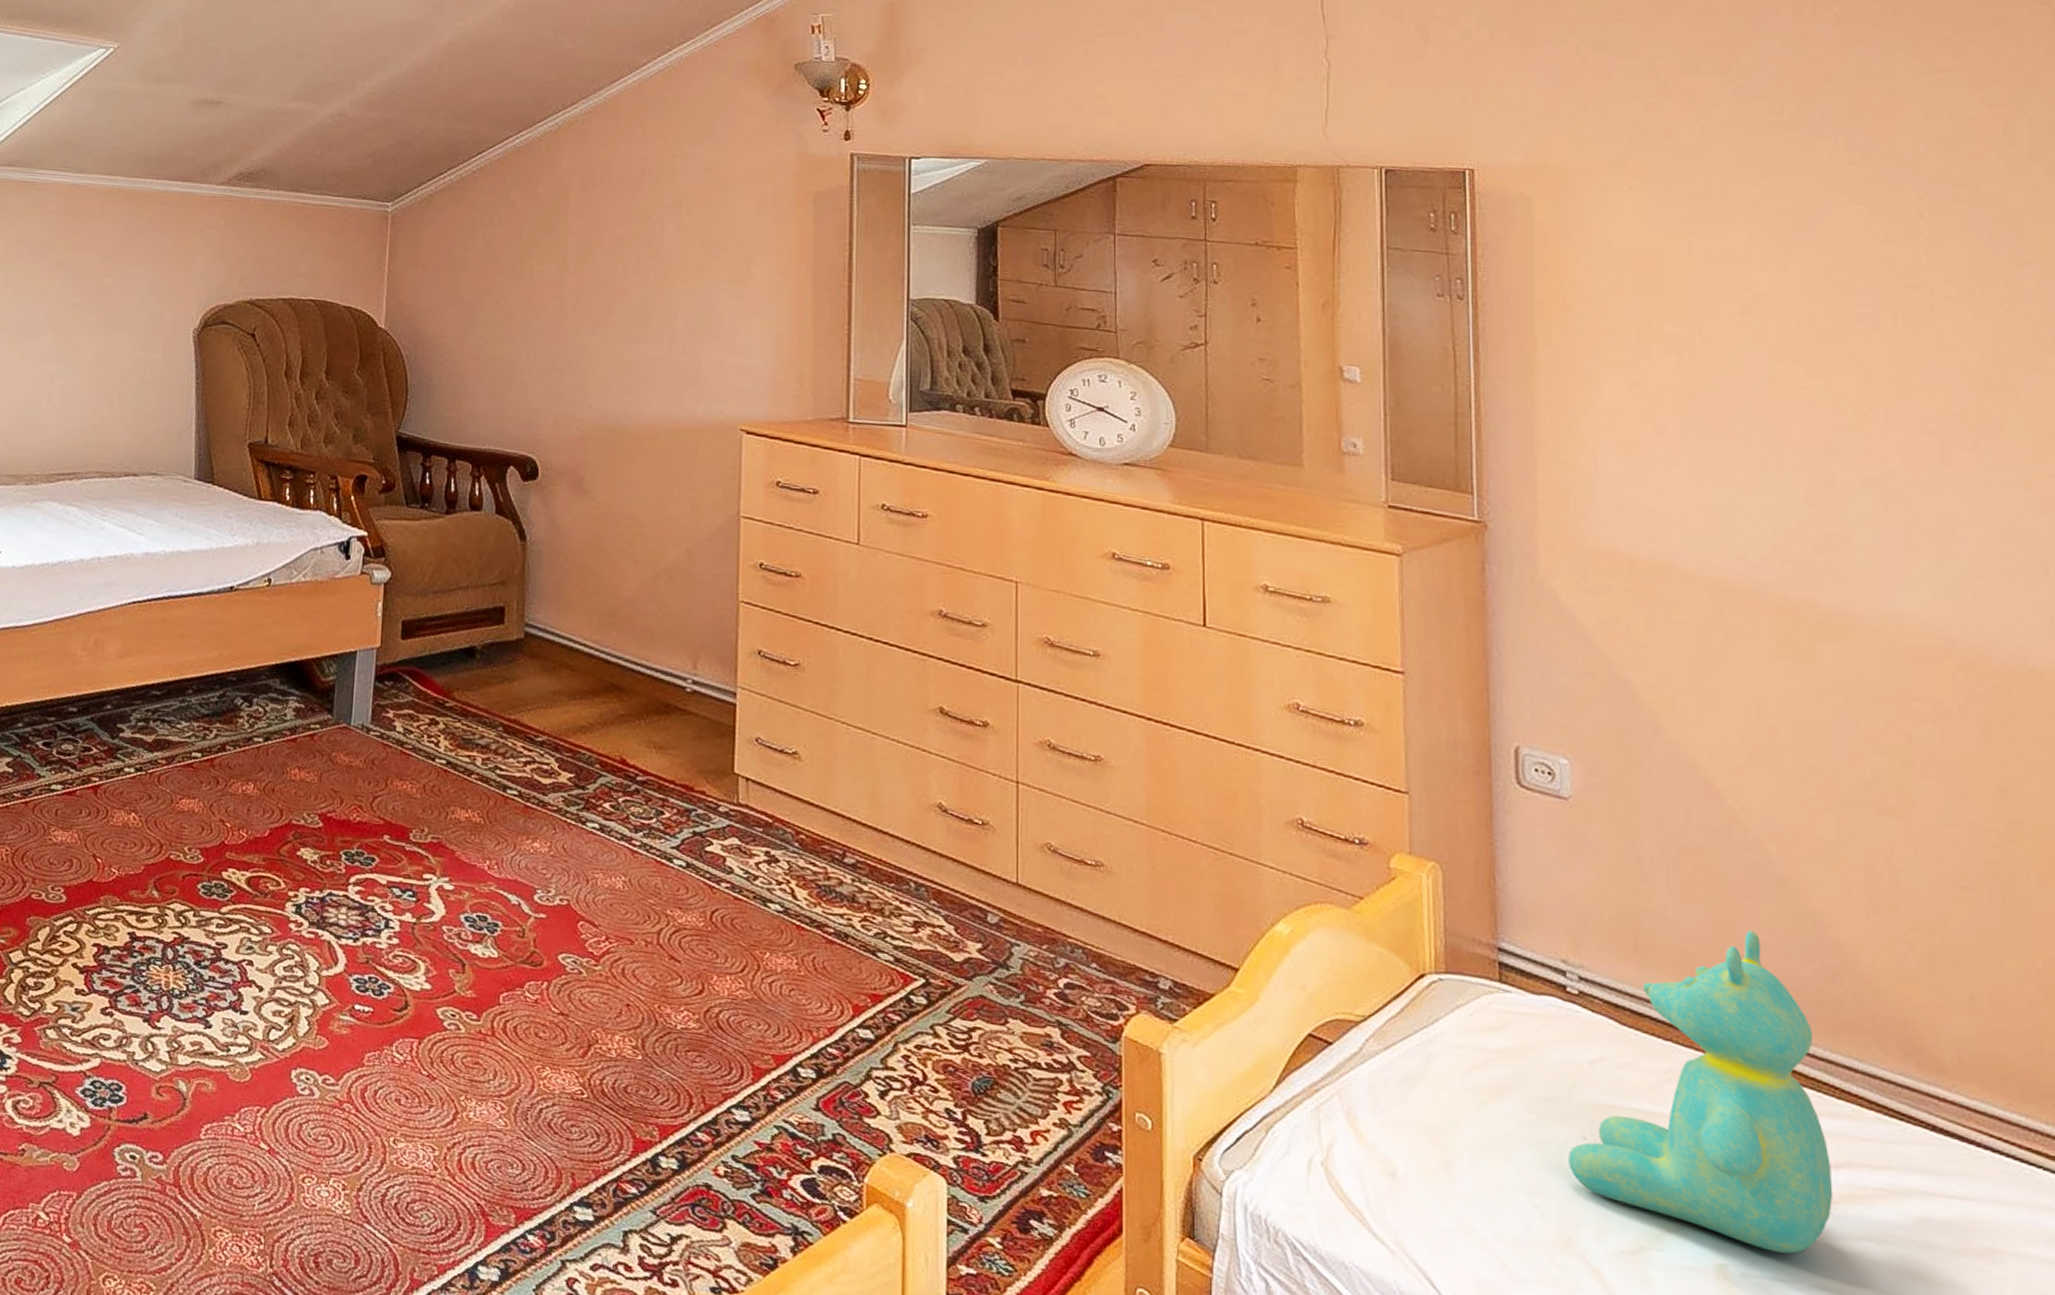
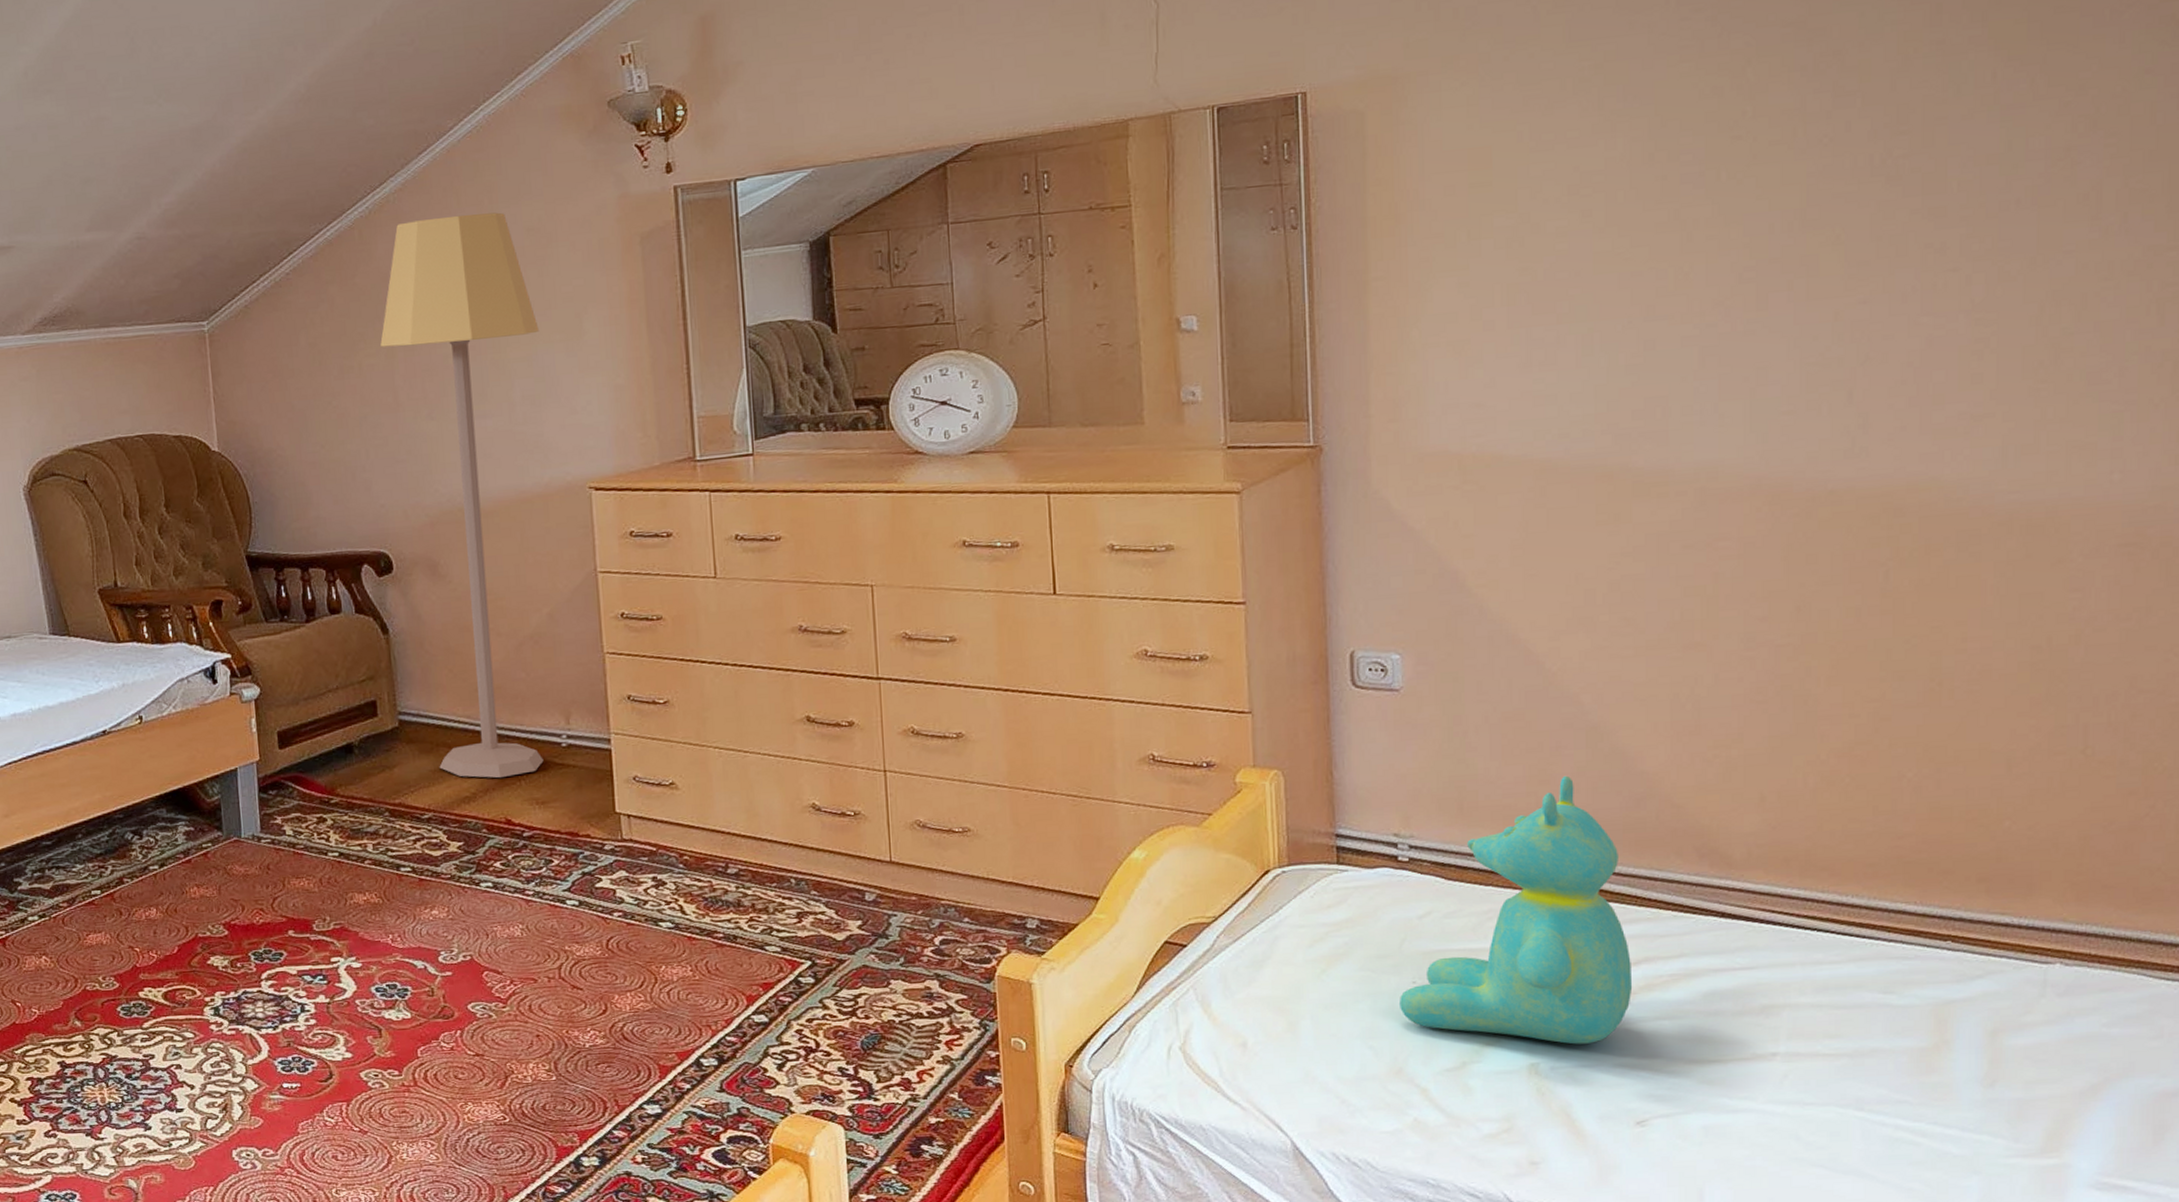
lamp: none [553,143,708,713] -> present [380,212,544,778]

